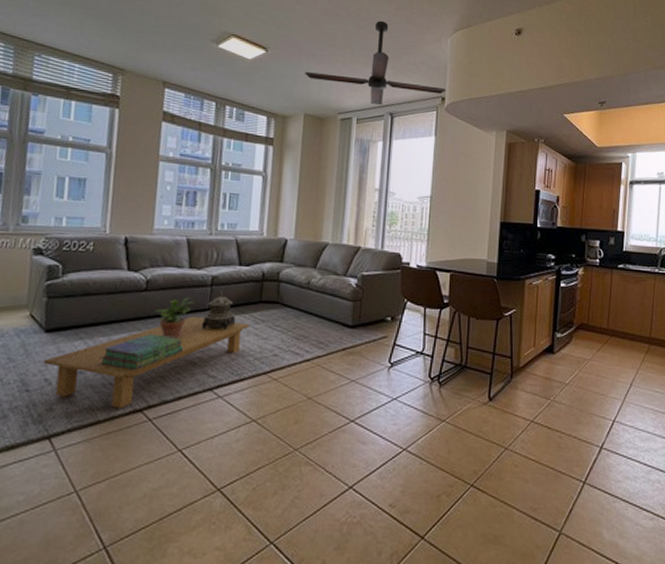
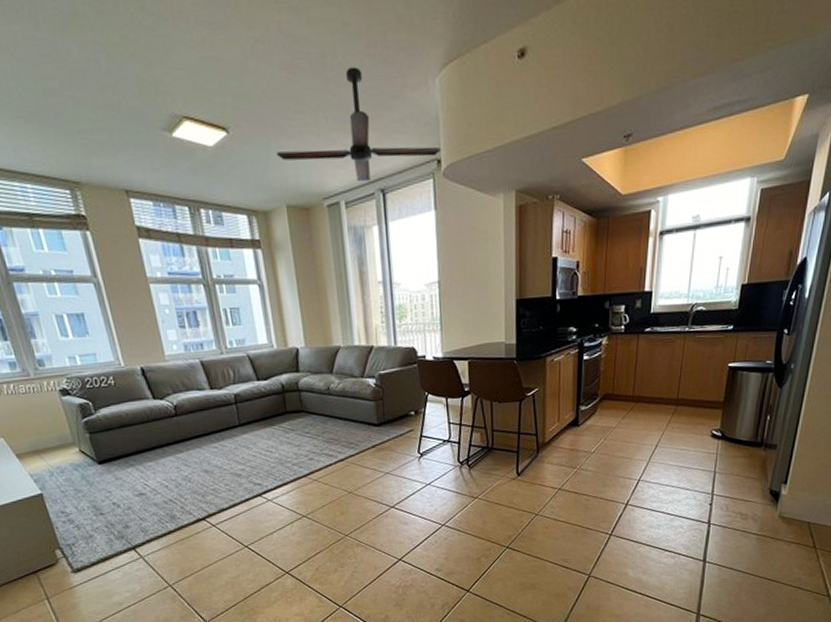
coffee table: present [43,316,250,409] -> none [106,433,281,520]
stack of books: present [100,333,184,371] -> none [155,453,226,487]
potted plant: present [154,297,195,339] -> none [189,417,225,456]
decorative urn: present [201,289,235,331] -> none [236,405,267,444]

